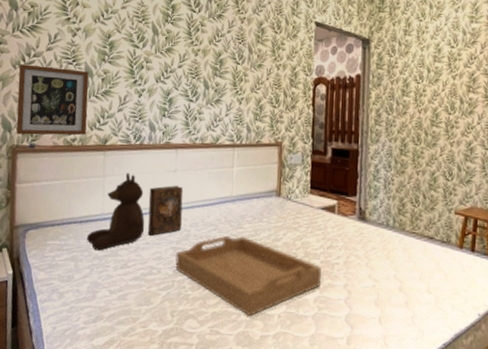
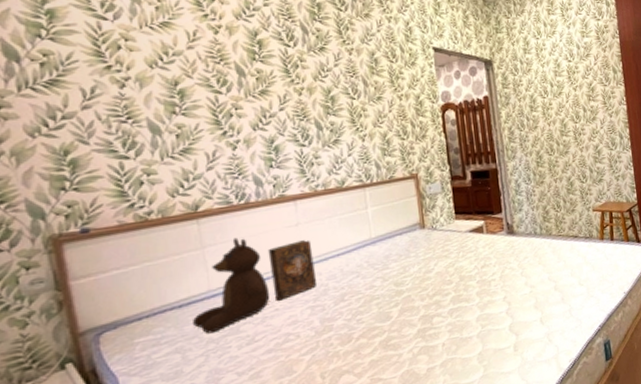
picture frame: present [16,64,89,136] -> none [39,128,166,221]
serving tray: present [175,235,321,316] -> none [314,276,480,354]

